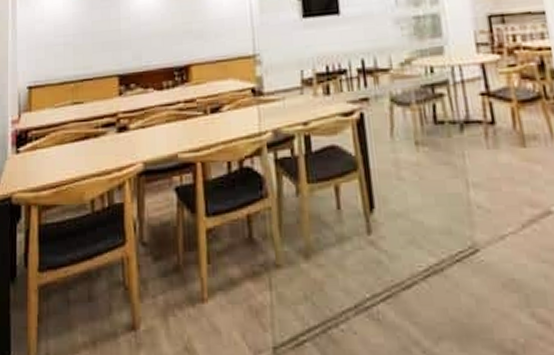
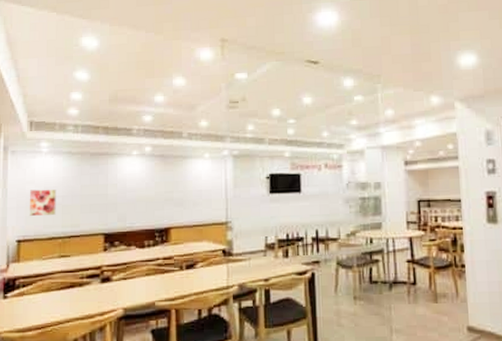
wall art: none [40,28,67,59] -> present [30,189,56,216]

